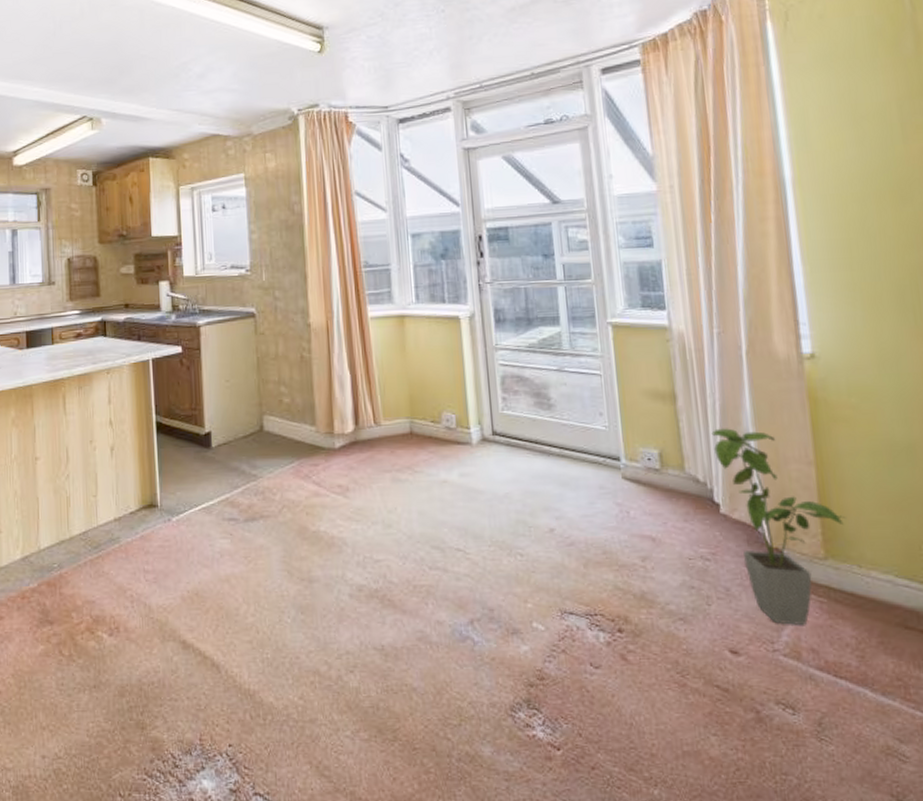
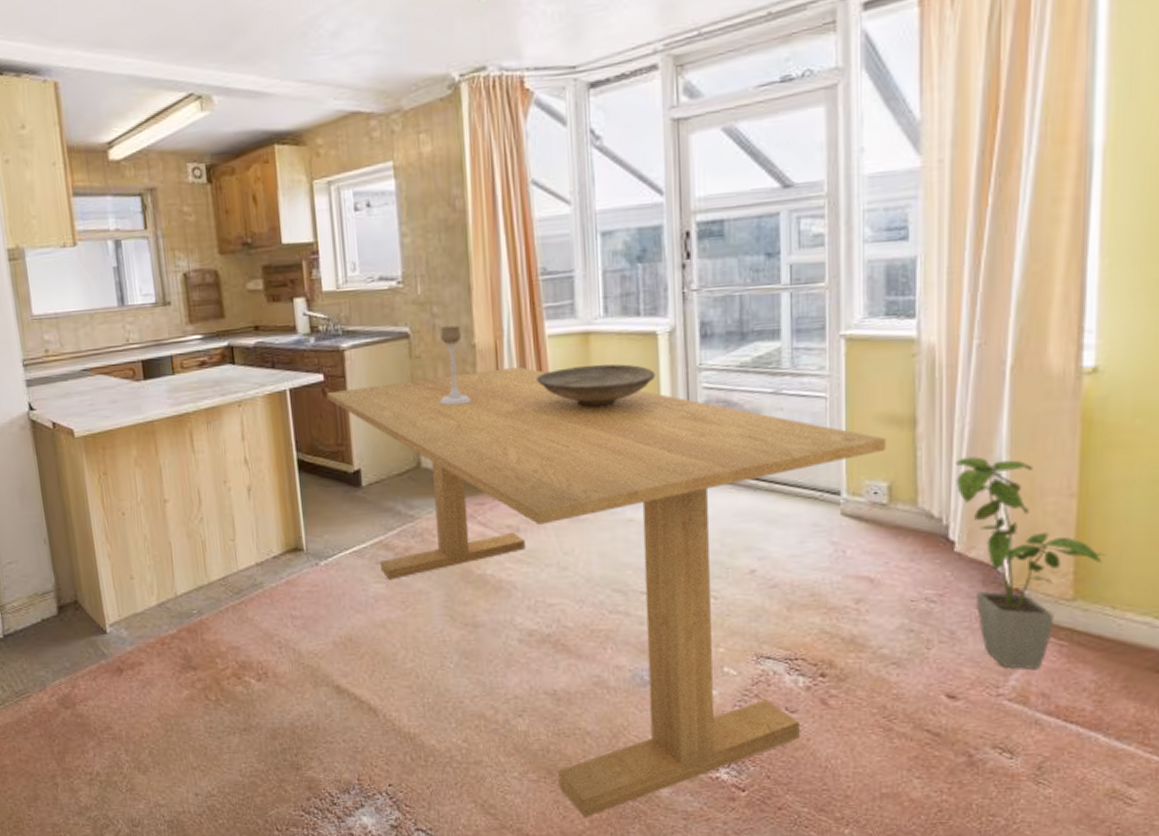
dining table: none [184,343,654,779] -> present [327,366,886,817]
candle holder: none [280,307,307,376] -> present [439,325,471,406]
decorative bowl: none [362,343,460,380] -> present [537,364,656,408]

